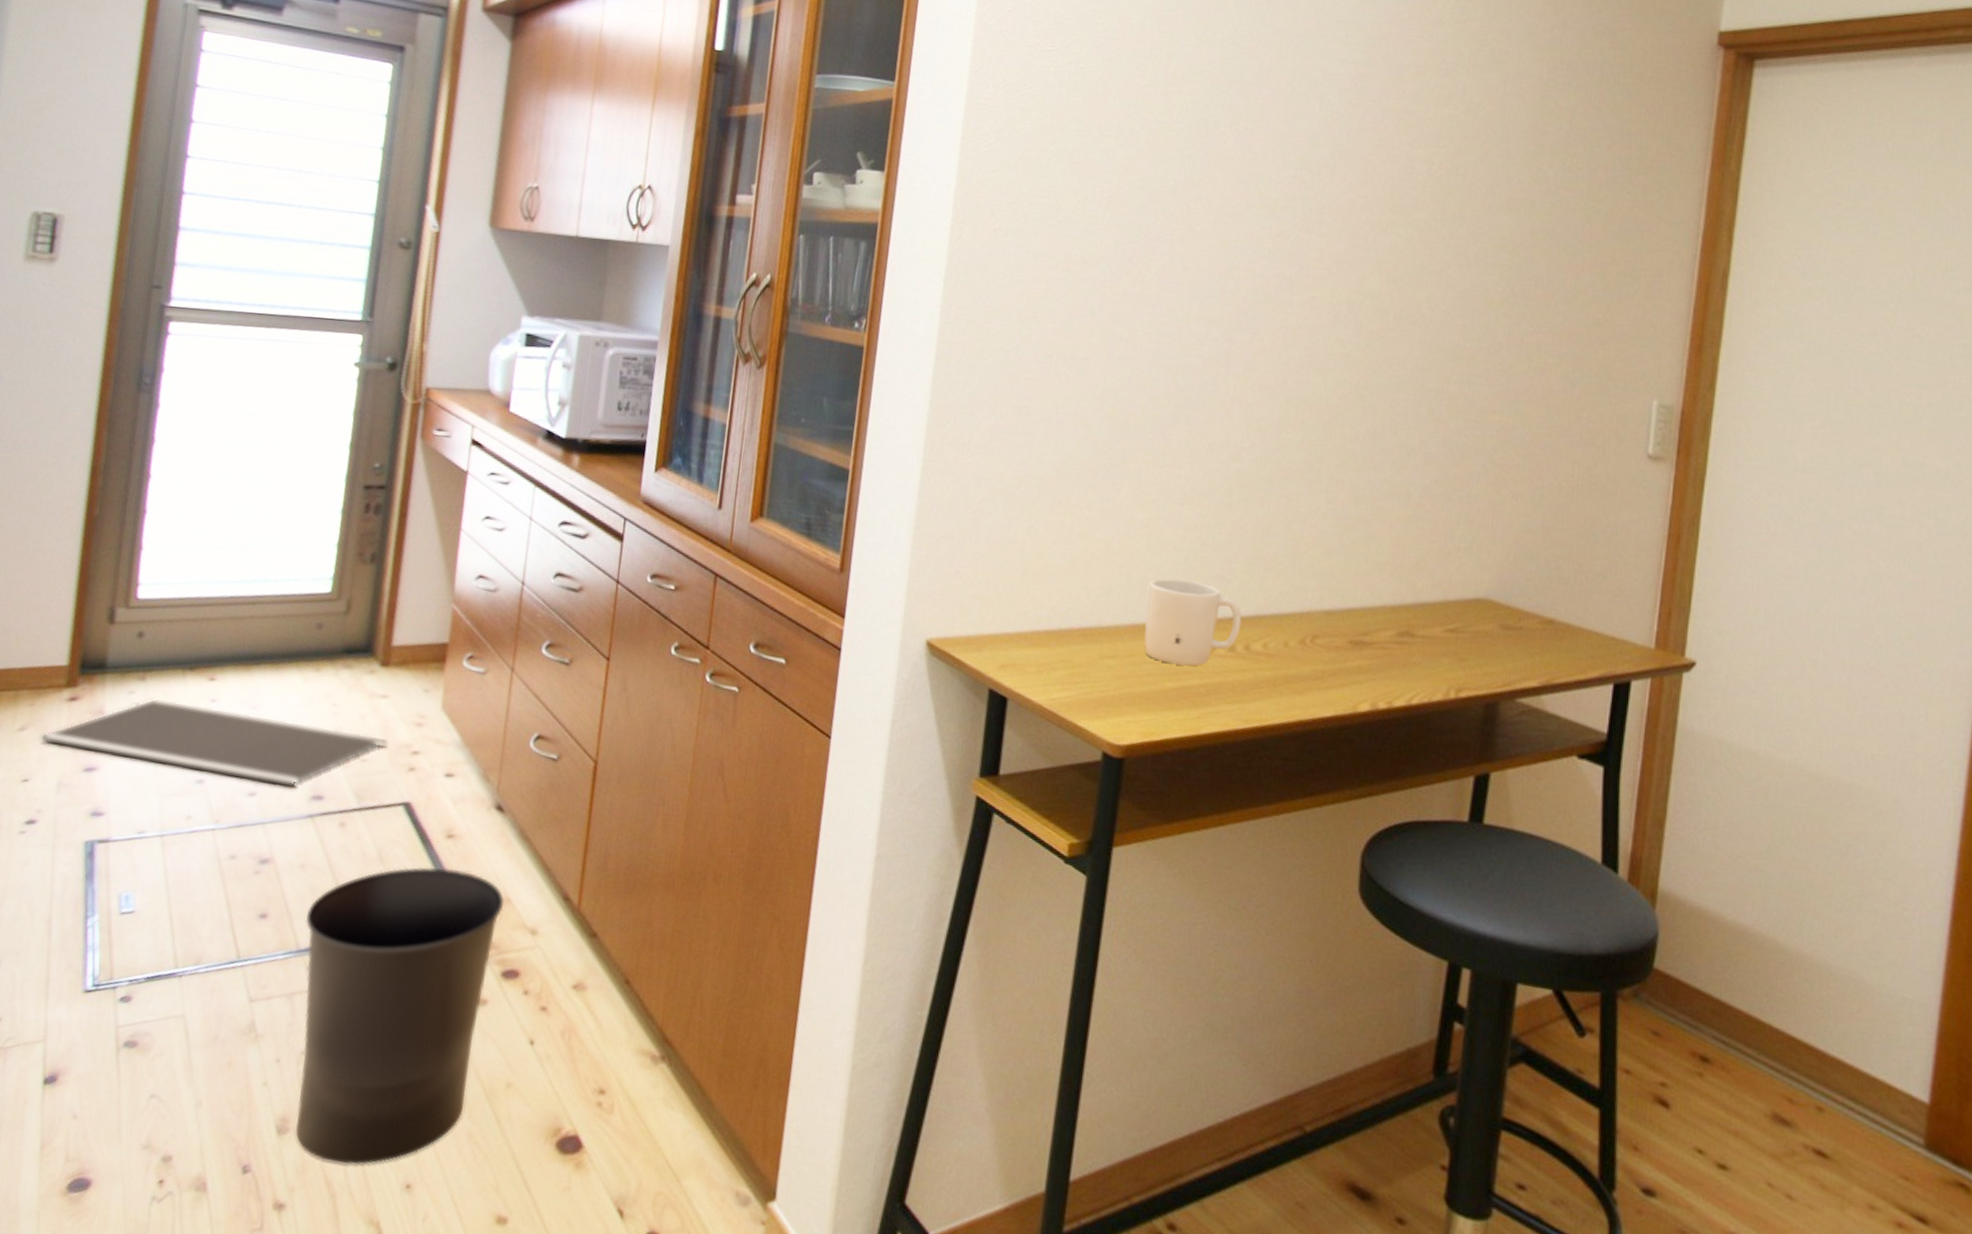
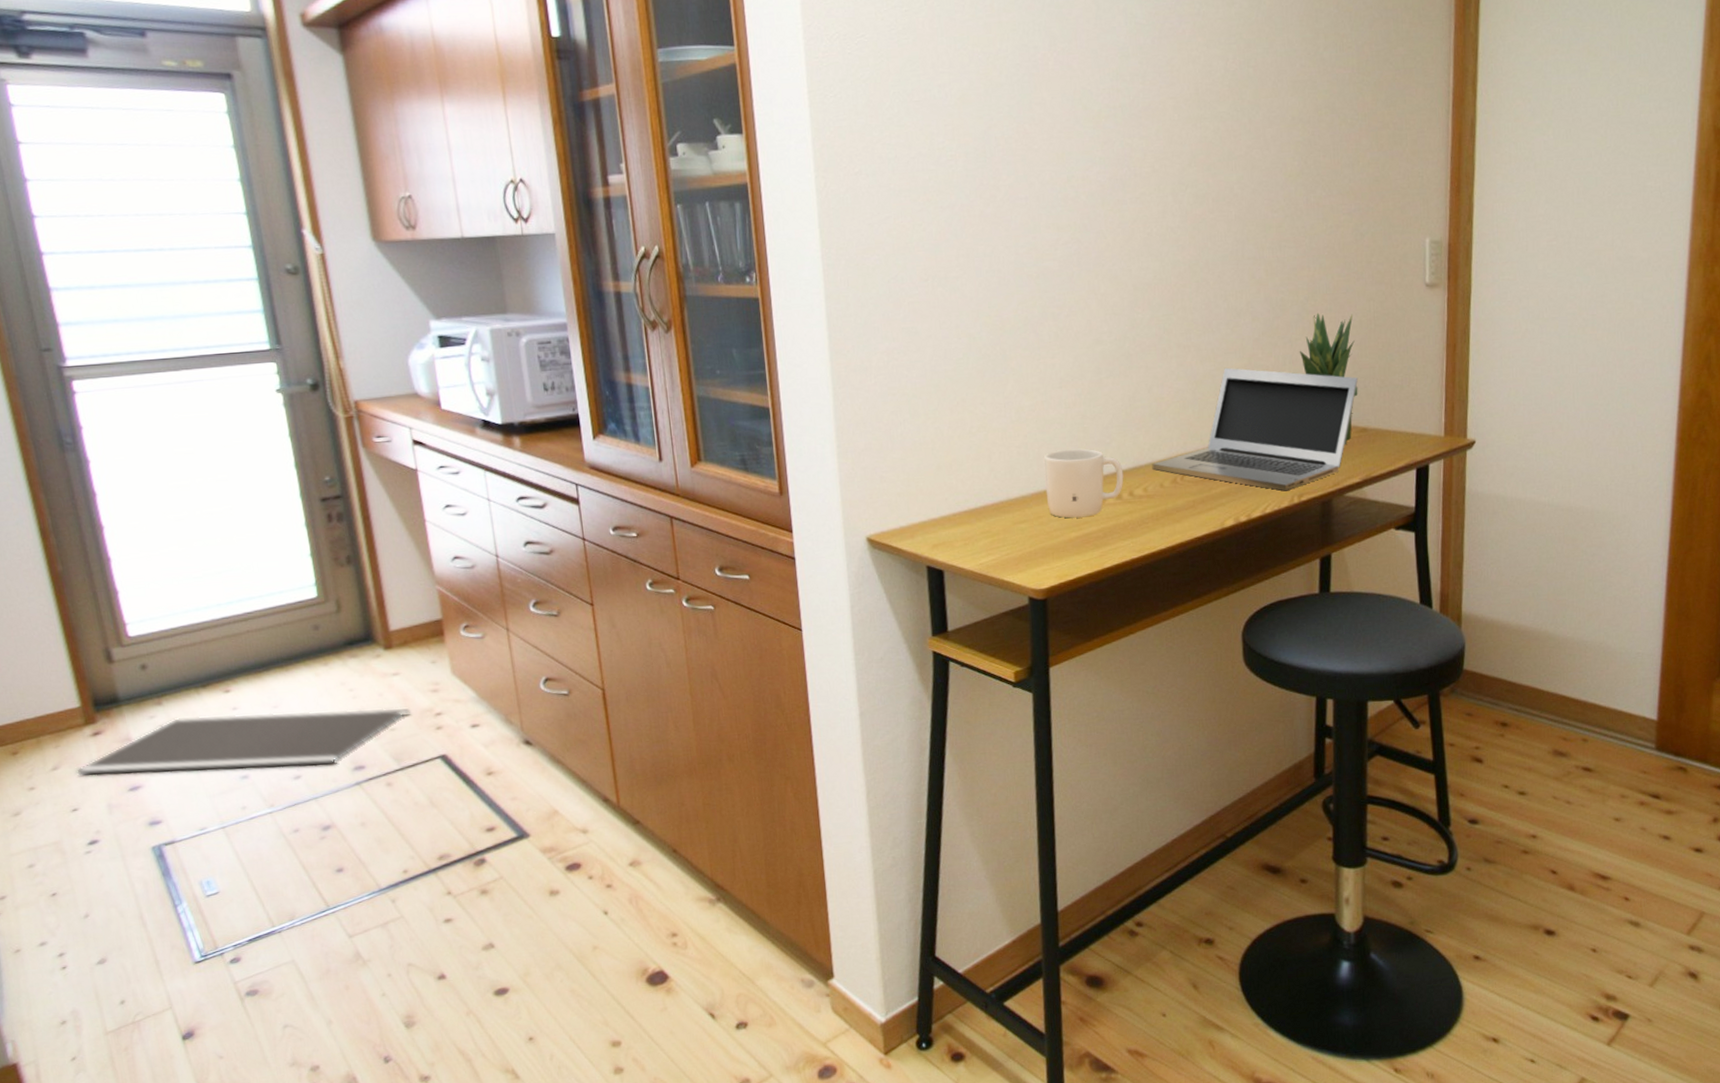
waste bin: present [295,866,505,1165] -> none [379,797,562,1037]
laptop: none [1277,514,1549,681] -> present [1152,367,1358,491]
planter: none [1479,467,1552,636] -> present [1300,312,1358,444]

